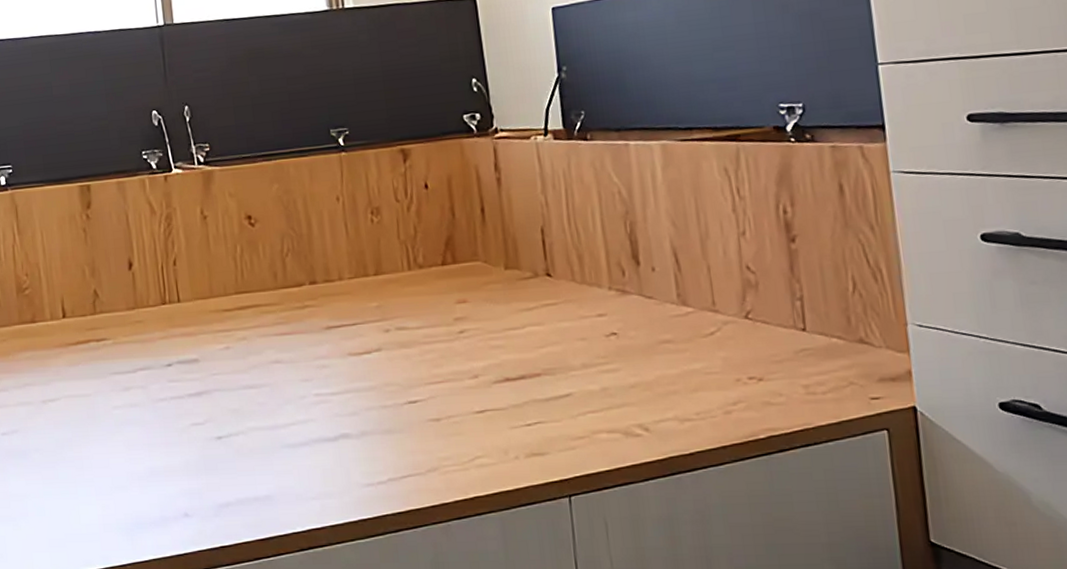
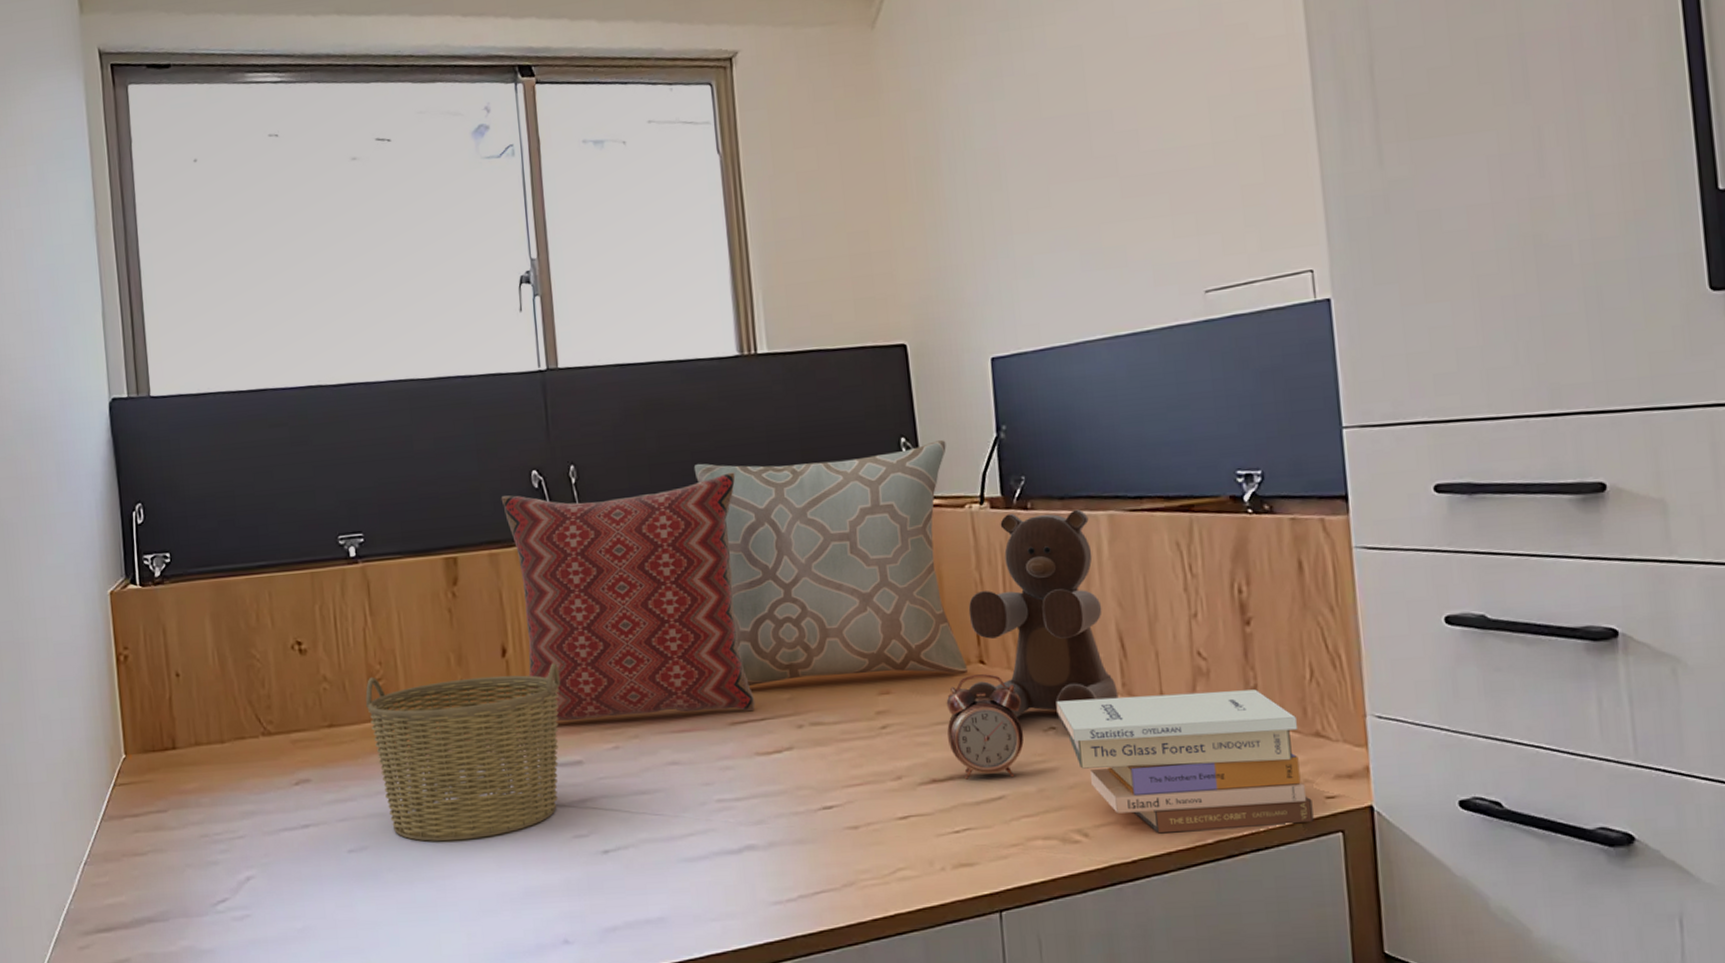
basket: none [15,275,179,427] -> present [365,663,561,842]
pillow: none [126,110,348,326] -> present [501,472,756,723]
pillow: none [290,80,537,295] -> present [693,440,969,686]
alarm clock: none [517,285,588,379] -> present [946,674,1024,780]
teddy bear: none [535,139,674,337] -> present [968,509,1118,732]
books: none [616,300,860,429] -> present [1056,689,1314,834]

